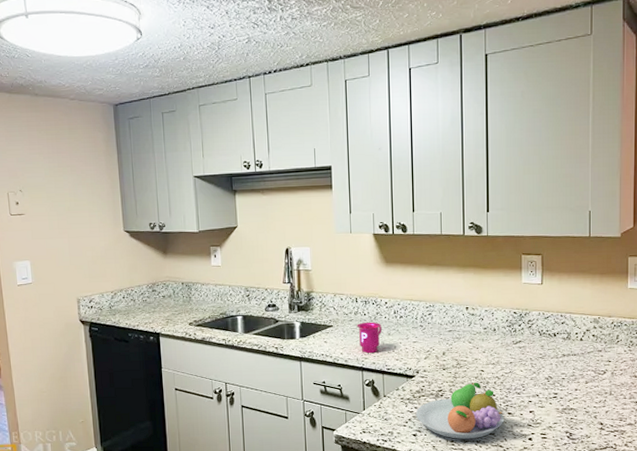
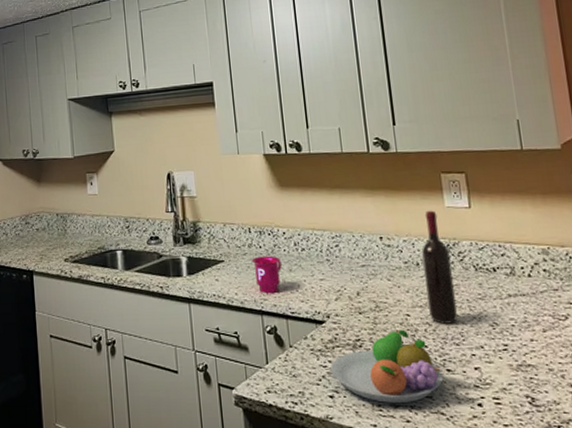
wine bottle: none [499,285,522,378] -> present [421,210,458,324]

